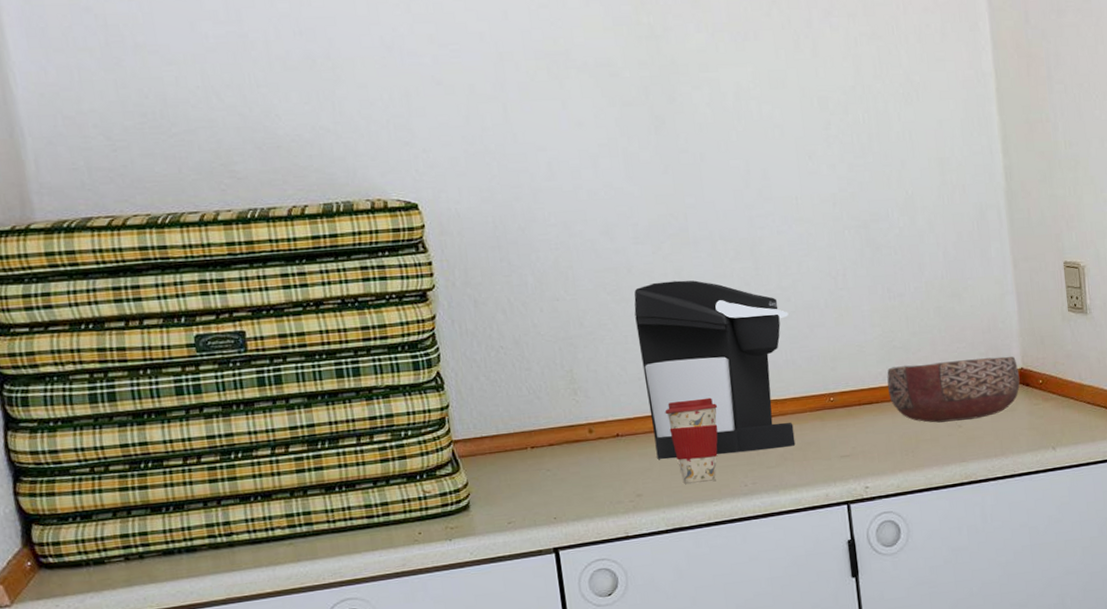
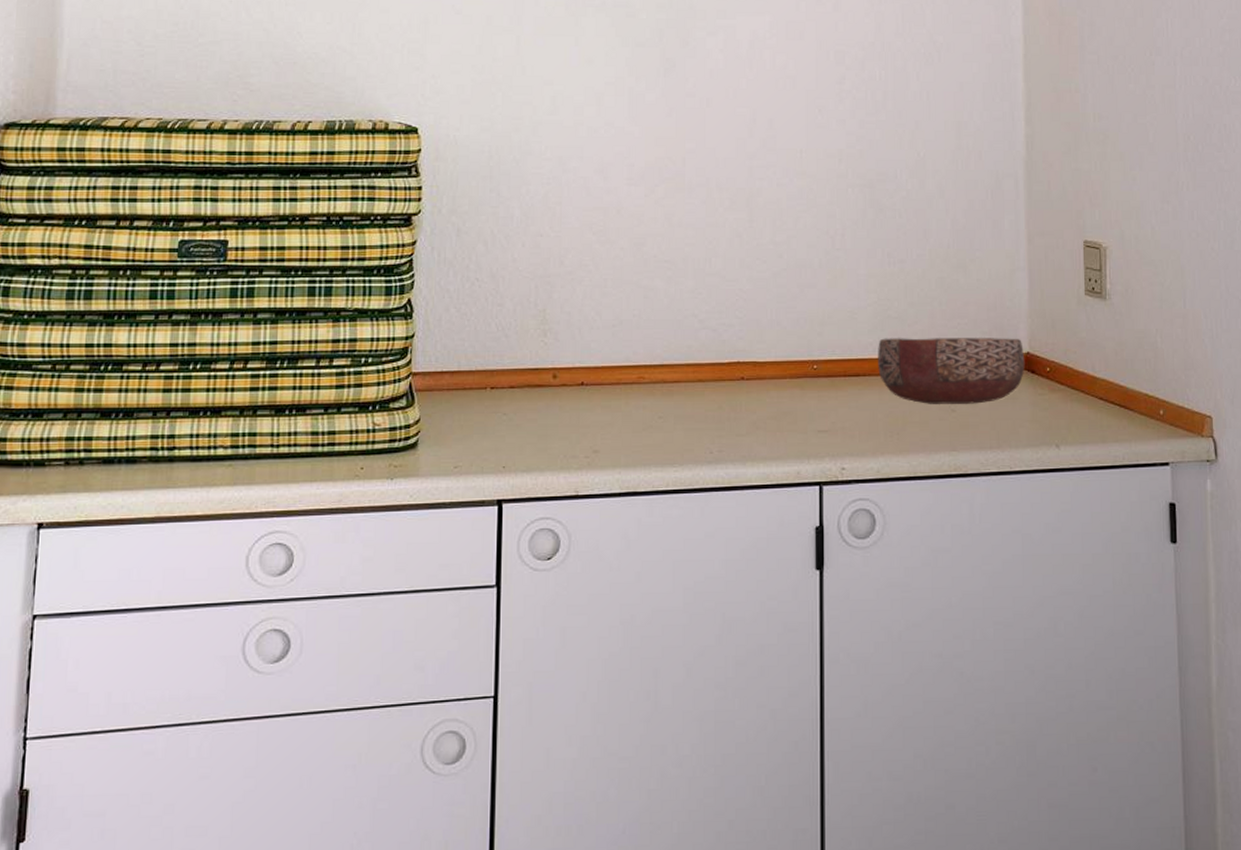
coffee maker: present [634,280,796,460] -> none [618,226,779,416]
coffee cup: present [665,397,718,484] -> none [635,353,692,445]

